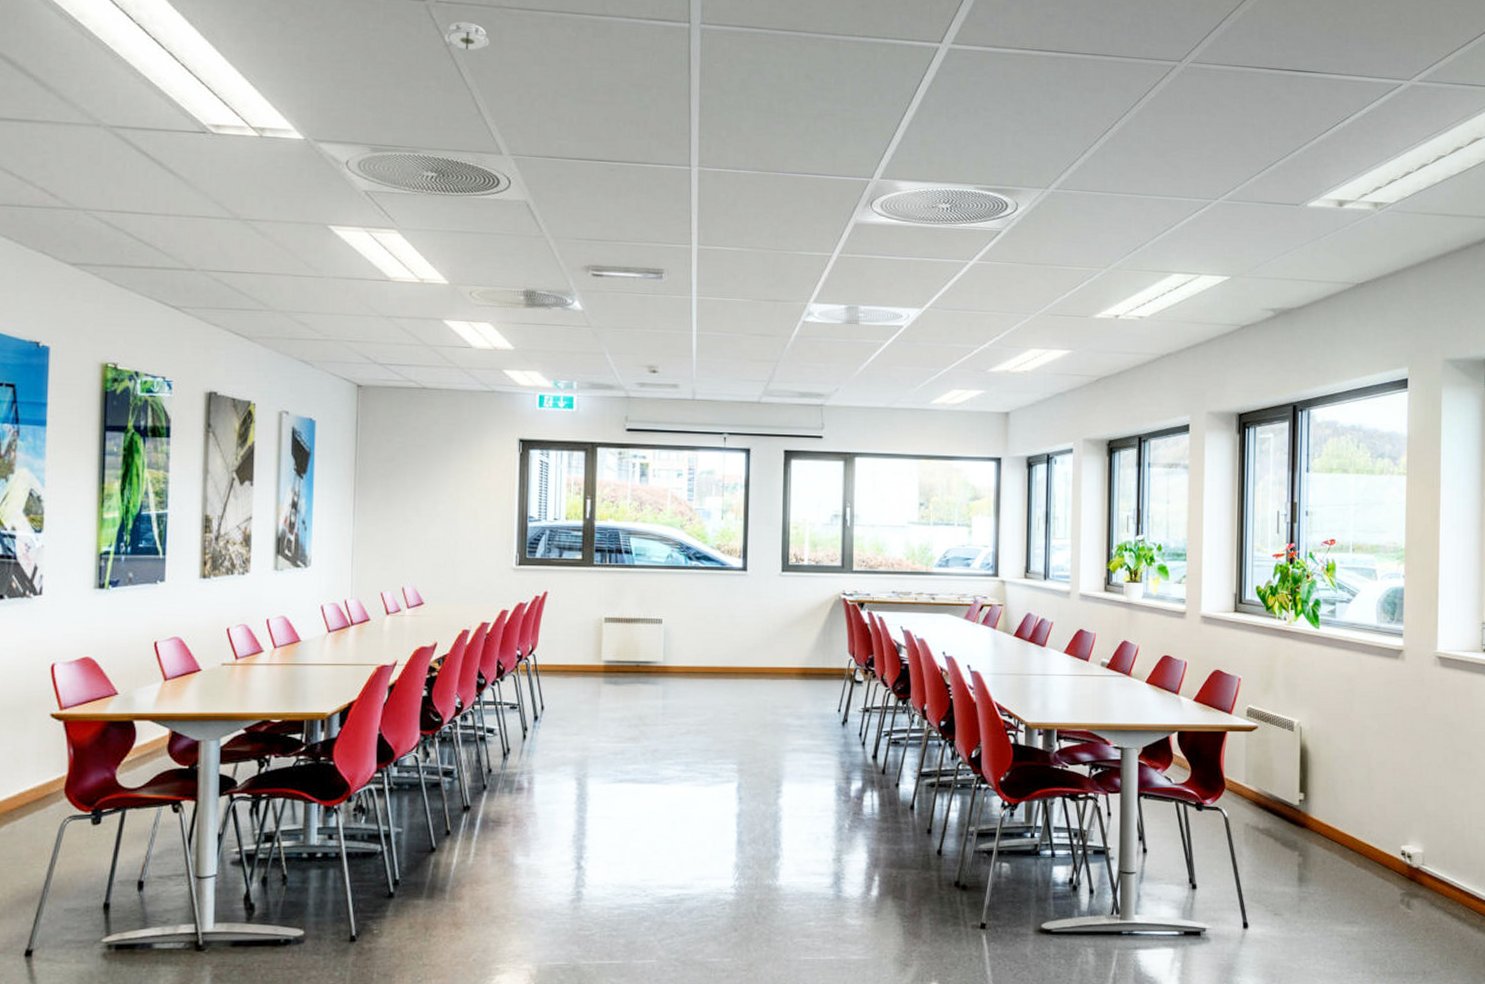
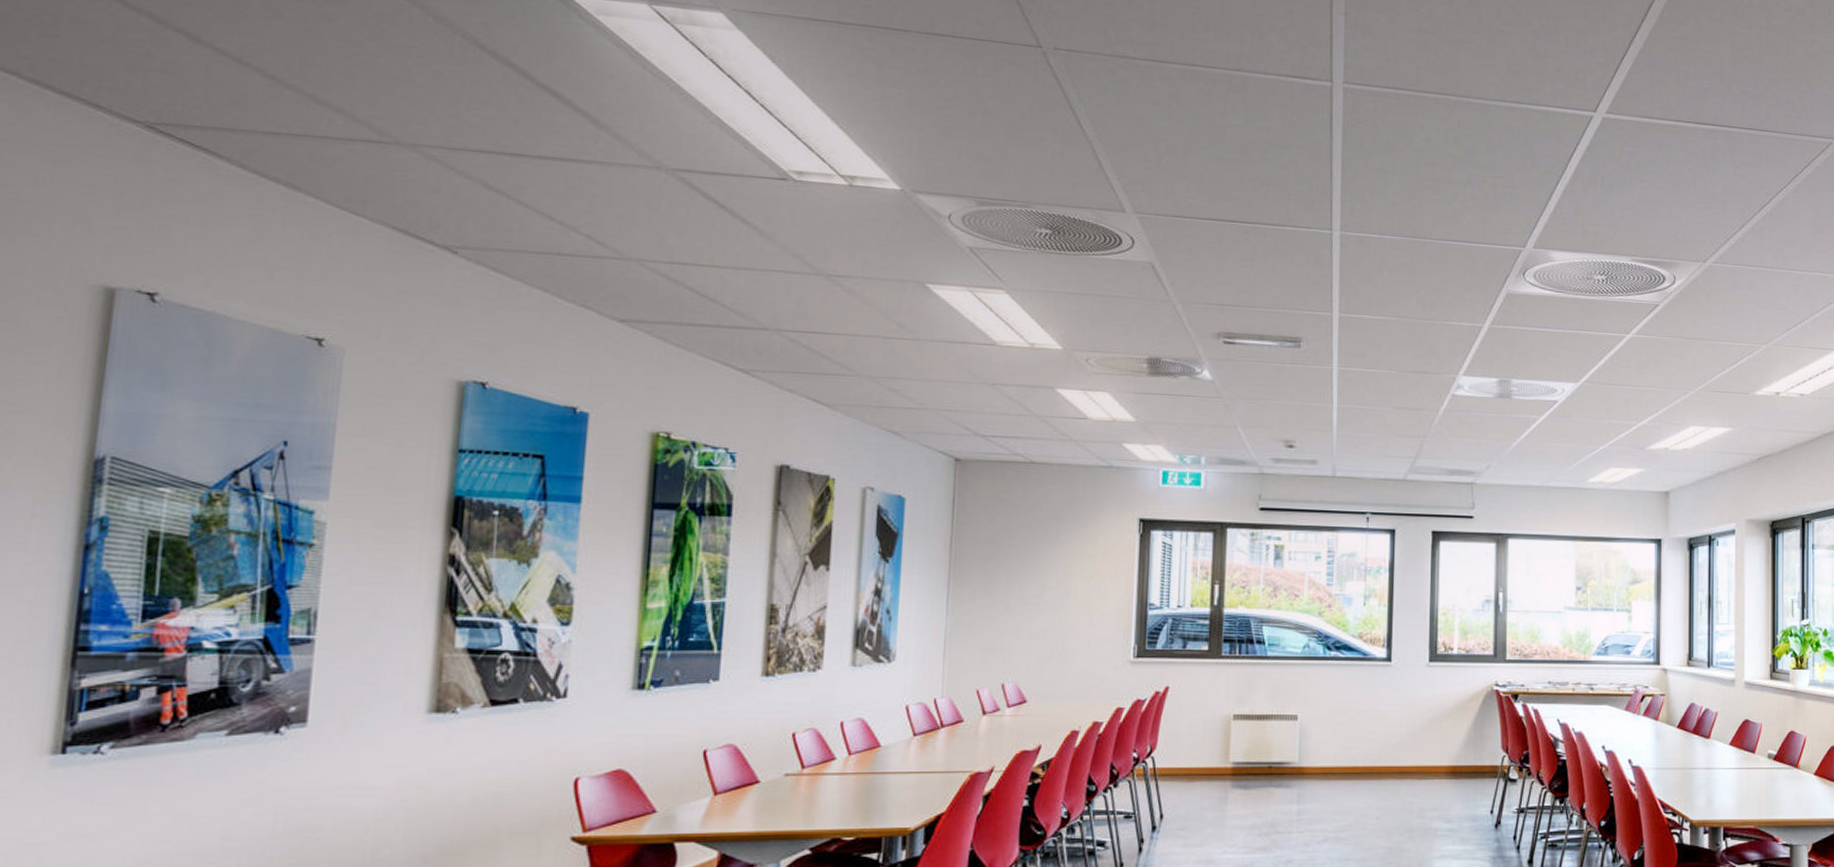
smoke detector: present [443,21,490,50] -> none [1061,70,1114,101]

